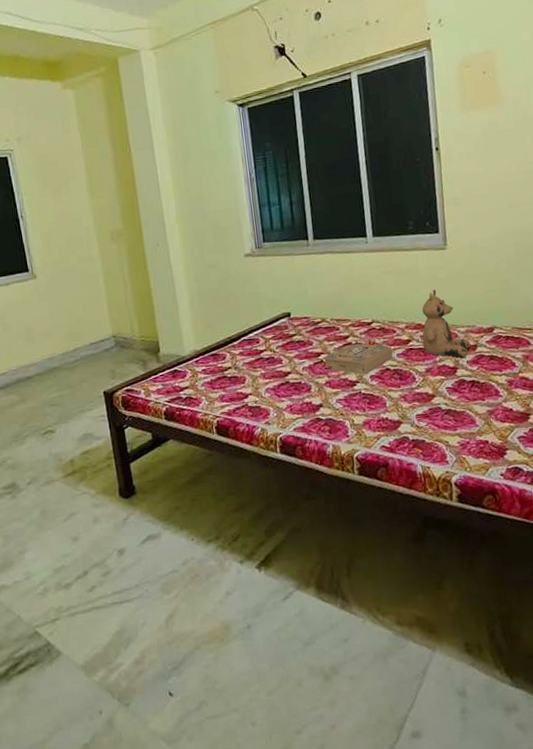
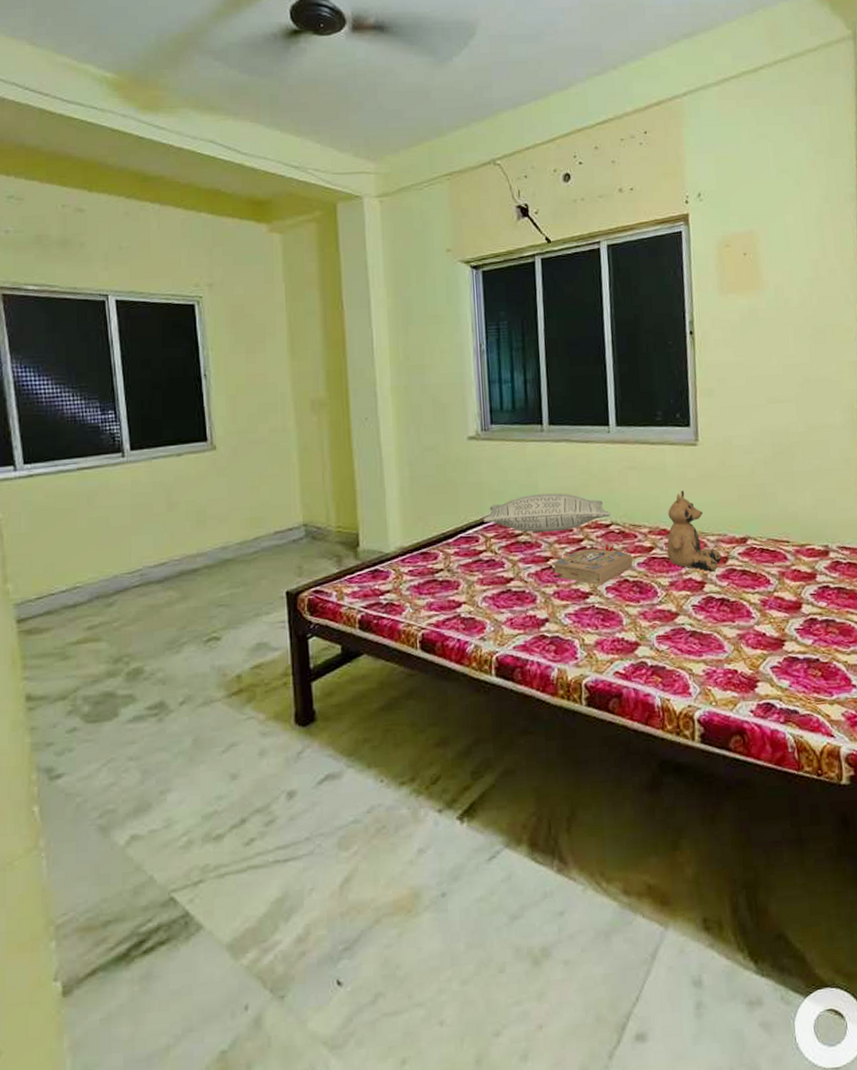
pillow: none [262,298,372,333] -> present [483,493,611,533]

